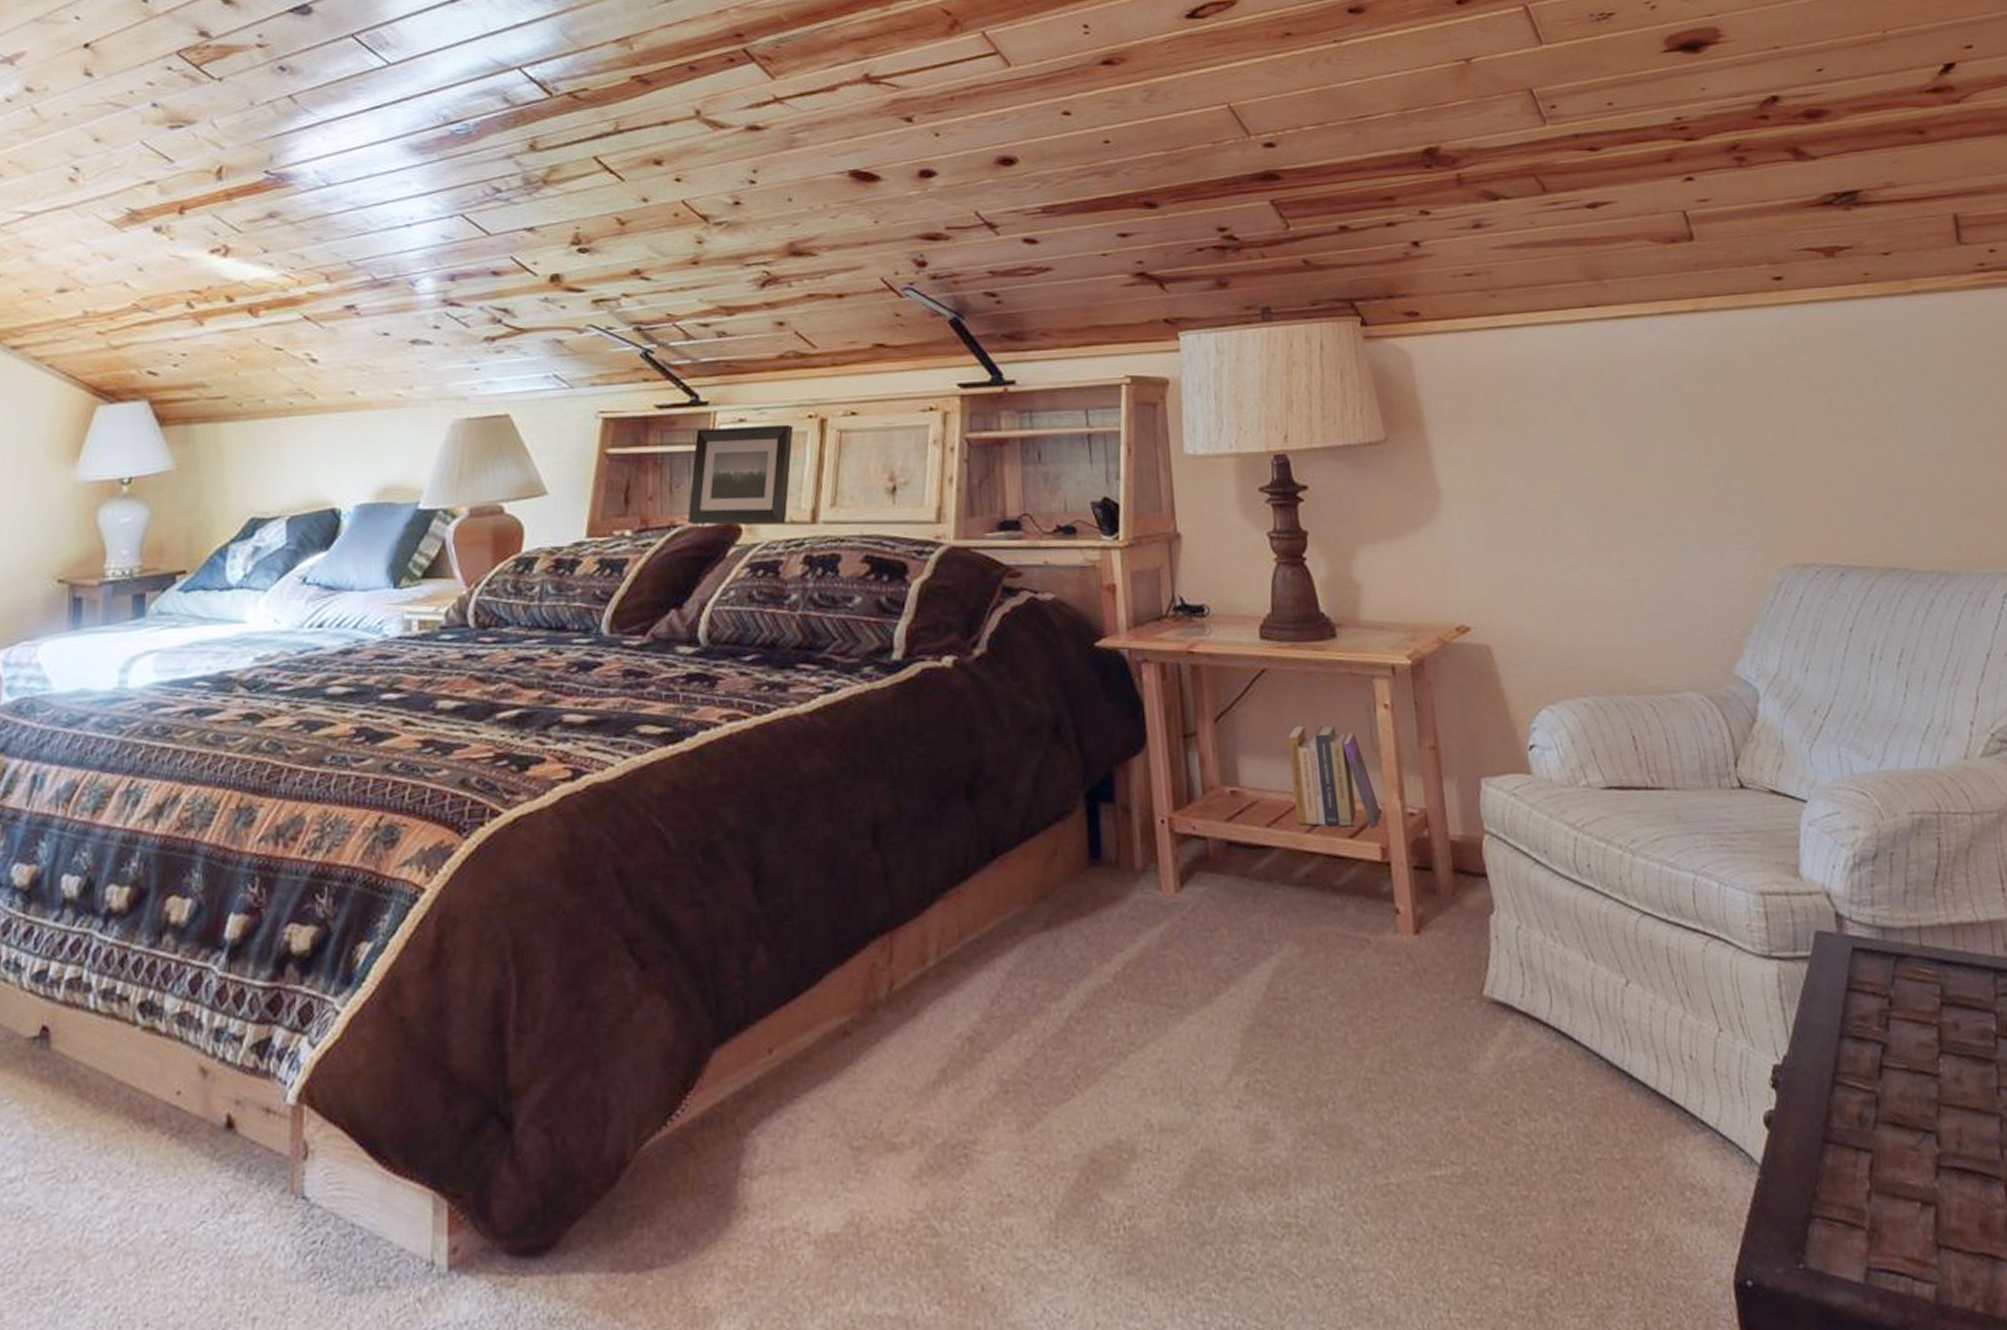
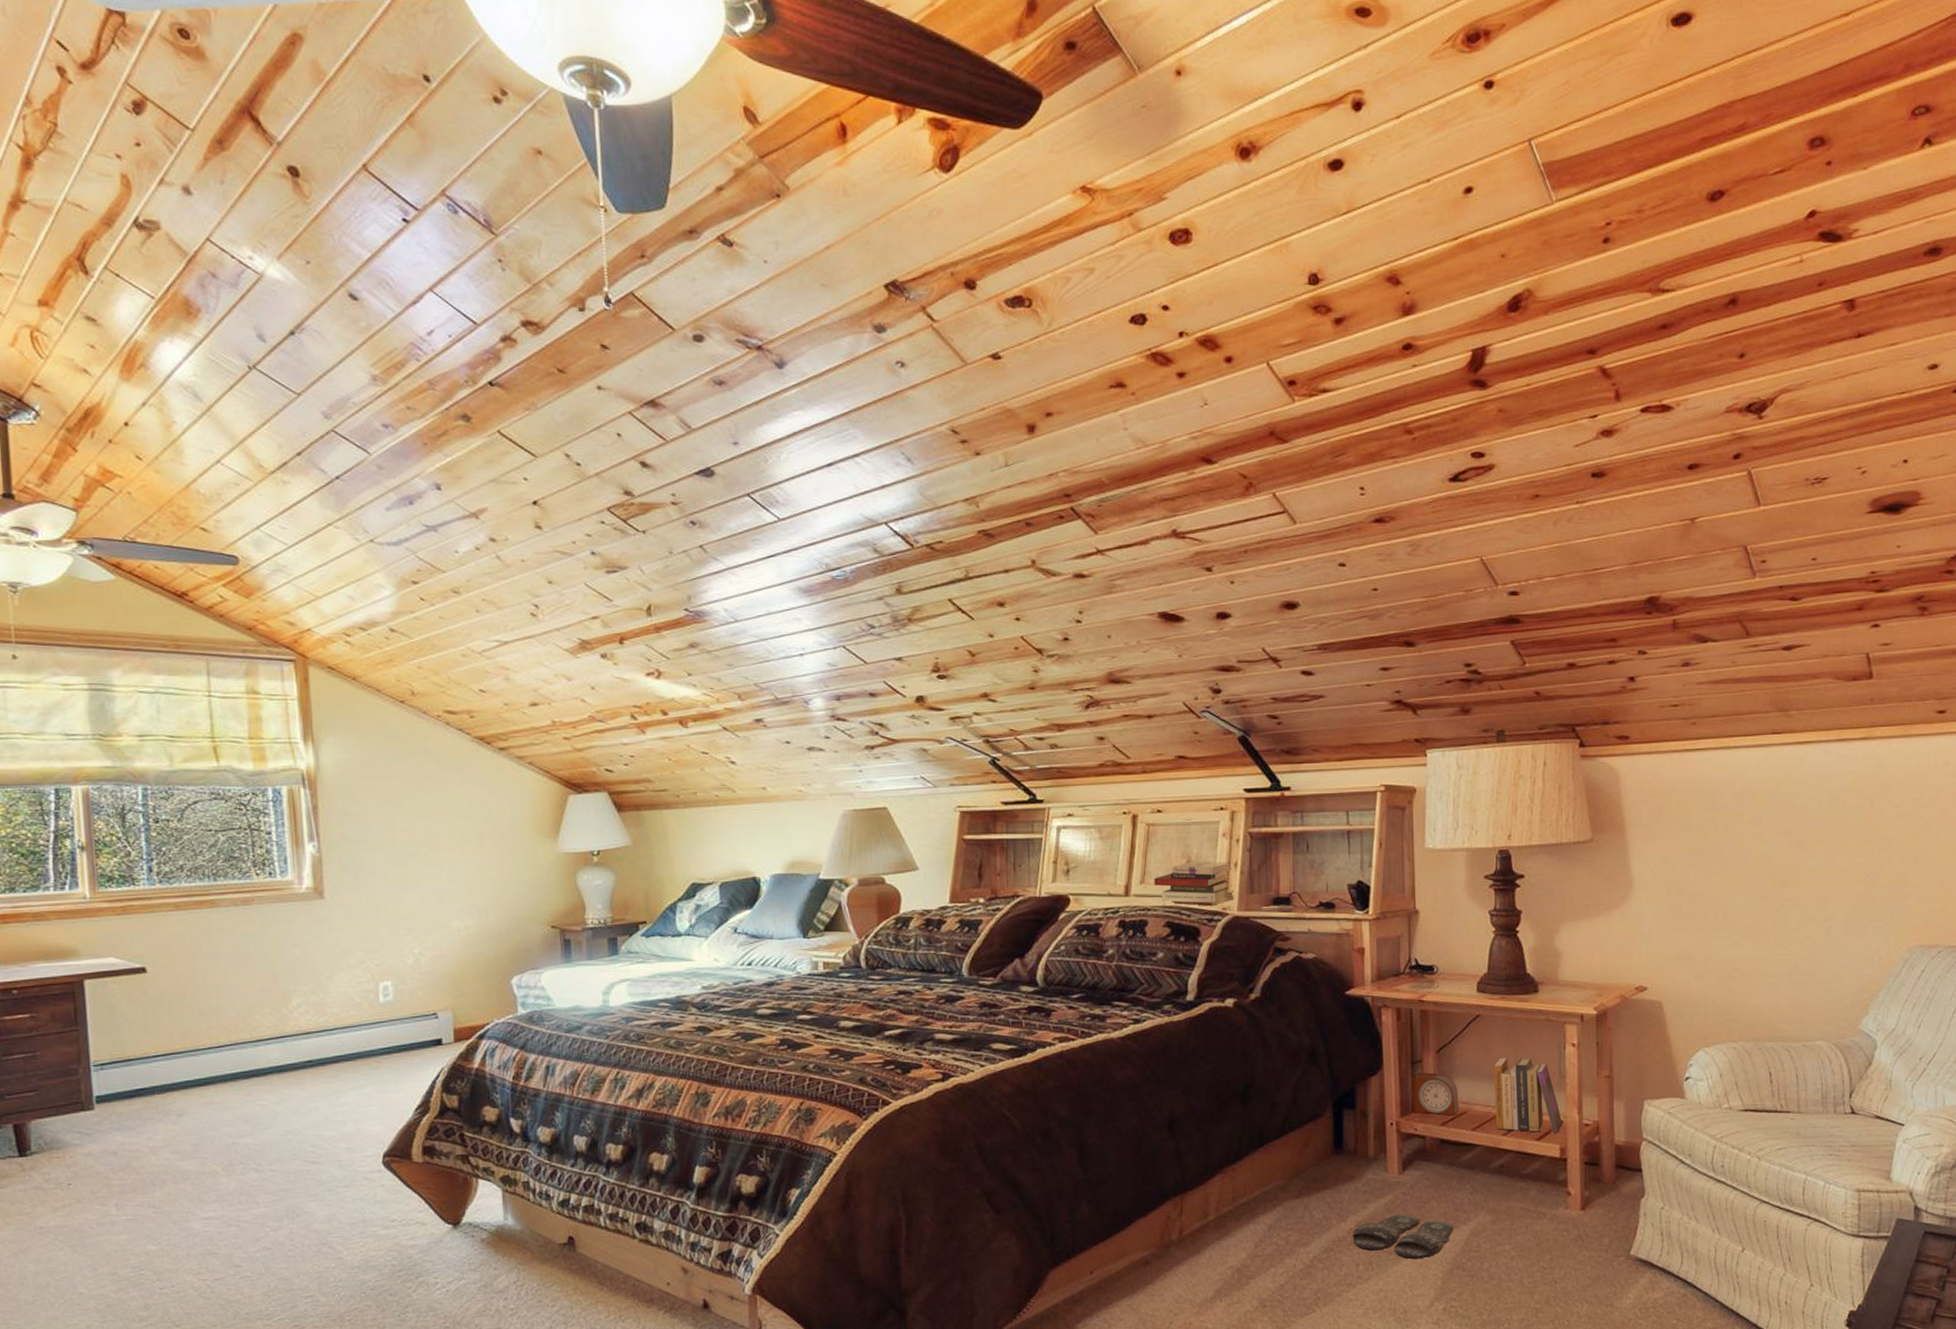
picture frame: present [687,425,794,525] -> none [1027,820,1111,896]
books: none [848,476,949,534] -> present [1154,861,1234,906]
slippers: none [1119,948,1252,1013] -> present [1352,1214,1454,1259]
alarm clock: none [1185,748,1248,808] -> present [1412,1072,1459,1116]

